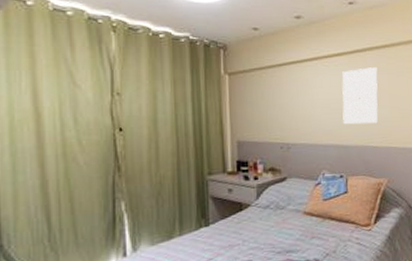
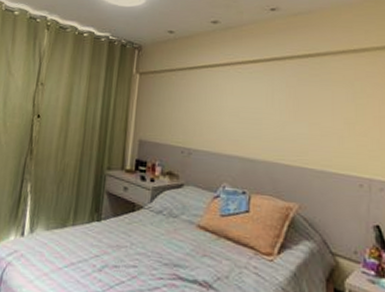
wall art: present [342,67,378,125] -> none [252,77,297,139]

